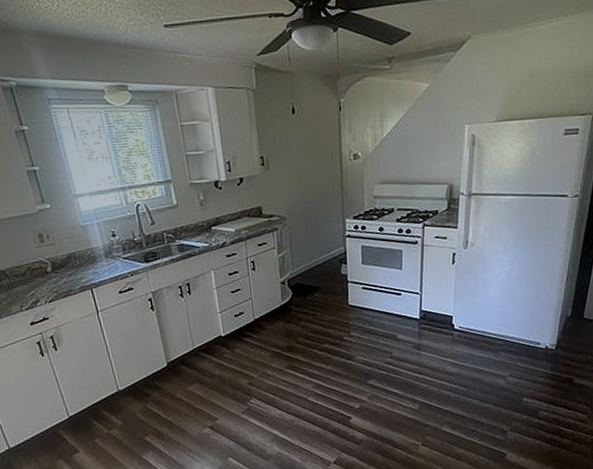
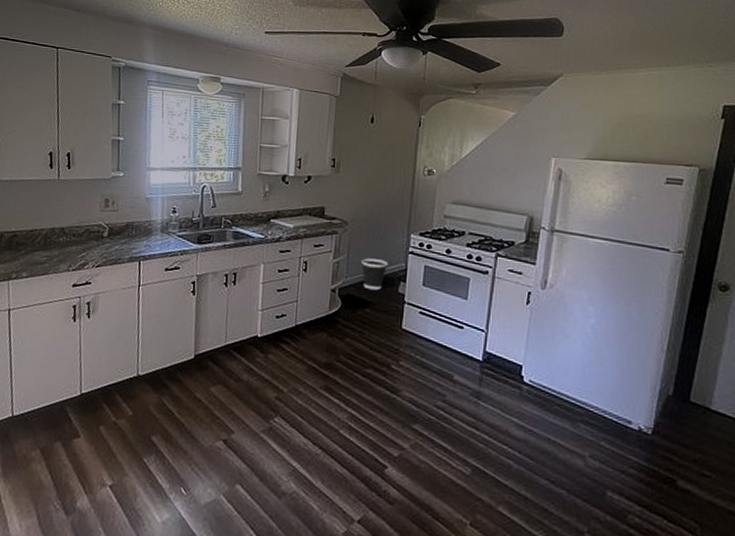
wastebasket: none [304,247,328,277] -> present [361,258,387,291]

